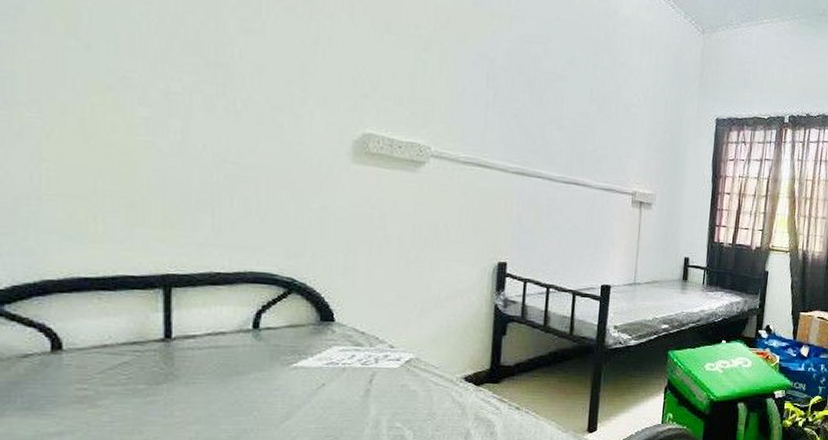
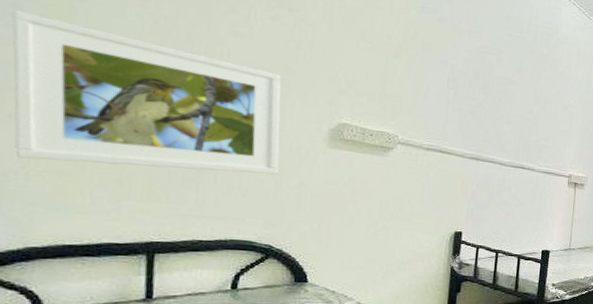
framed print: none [16,12,300,196] -> present [12,9,281,175]

